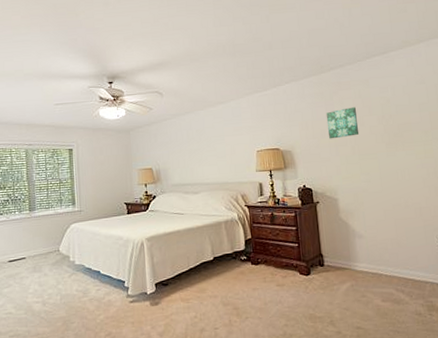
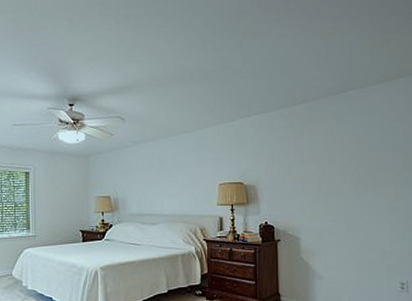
wall art: present [326,107,359,139] -> none [294,143,328,176]

